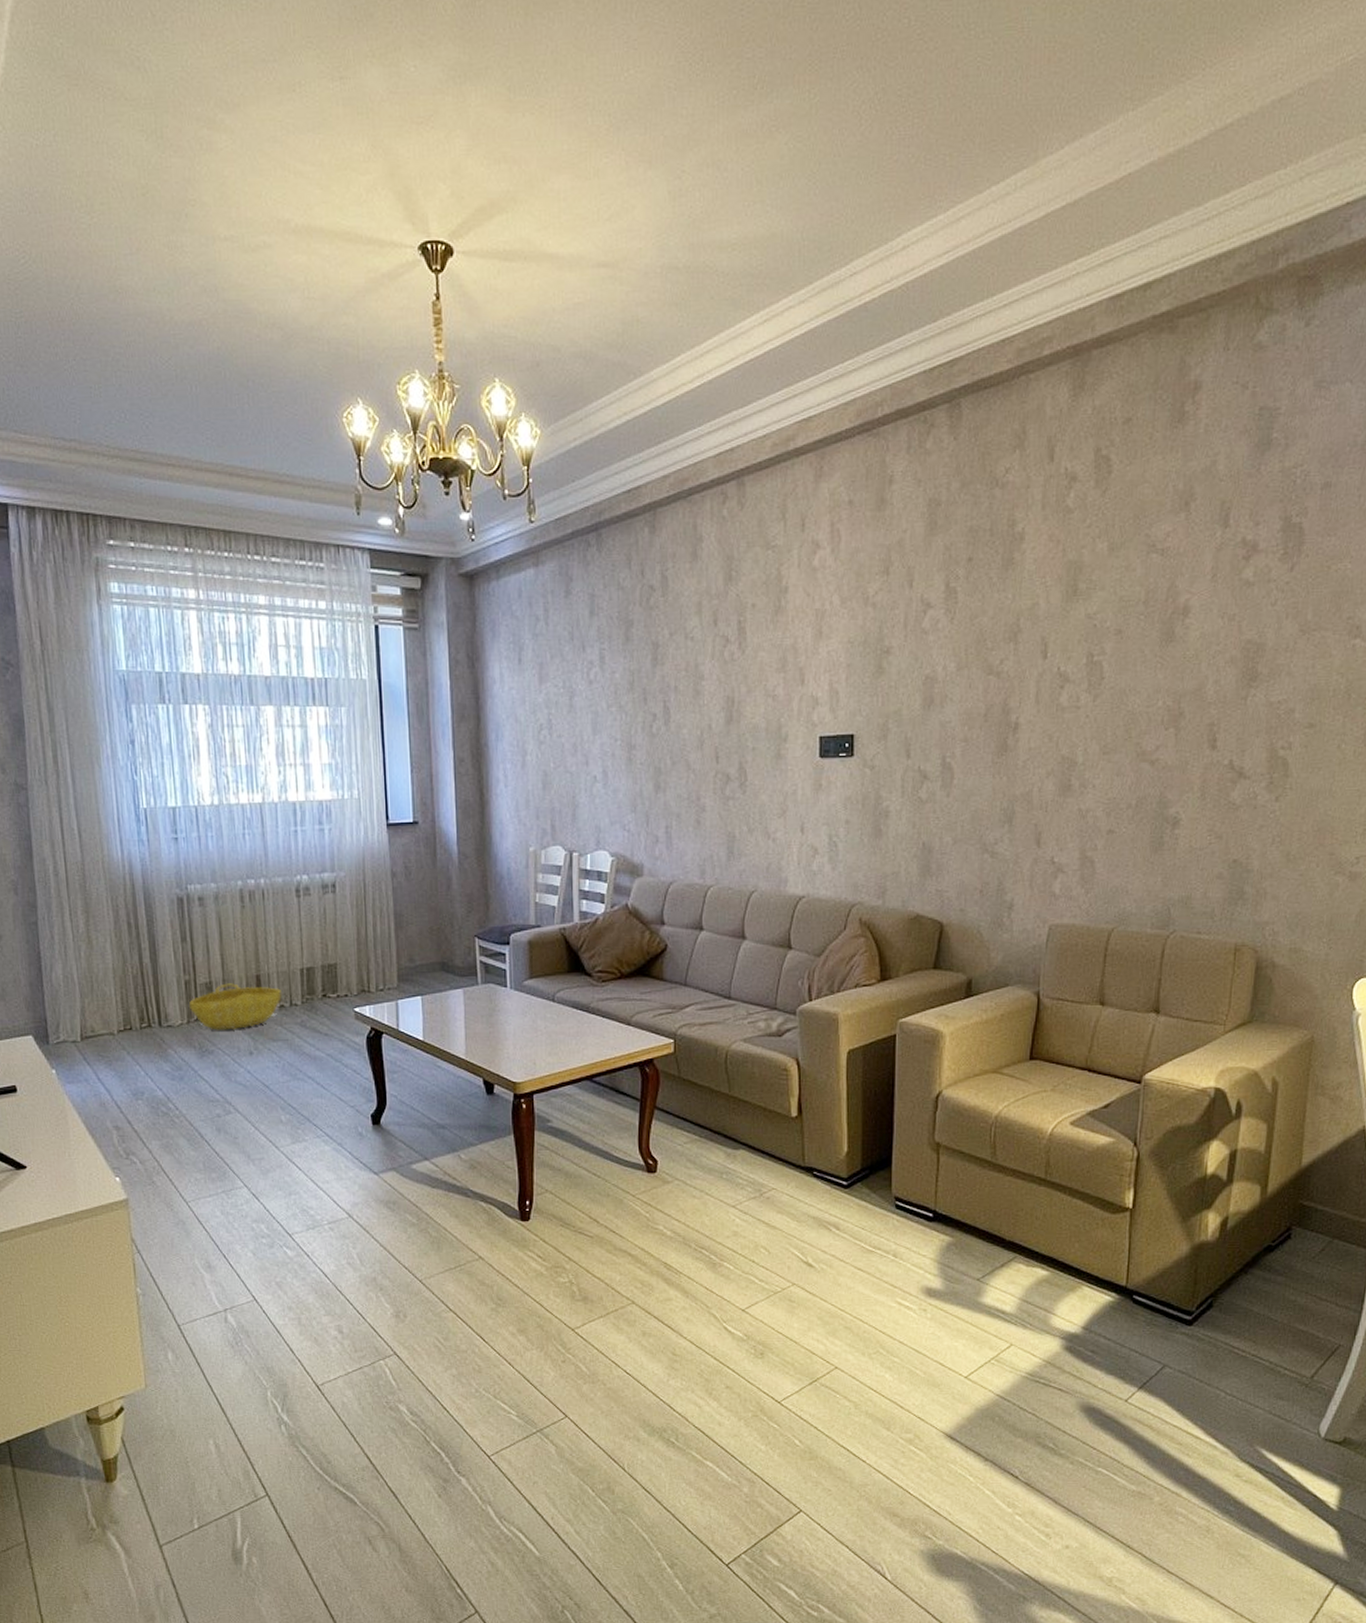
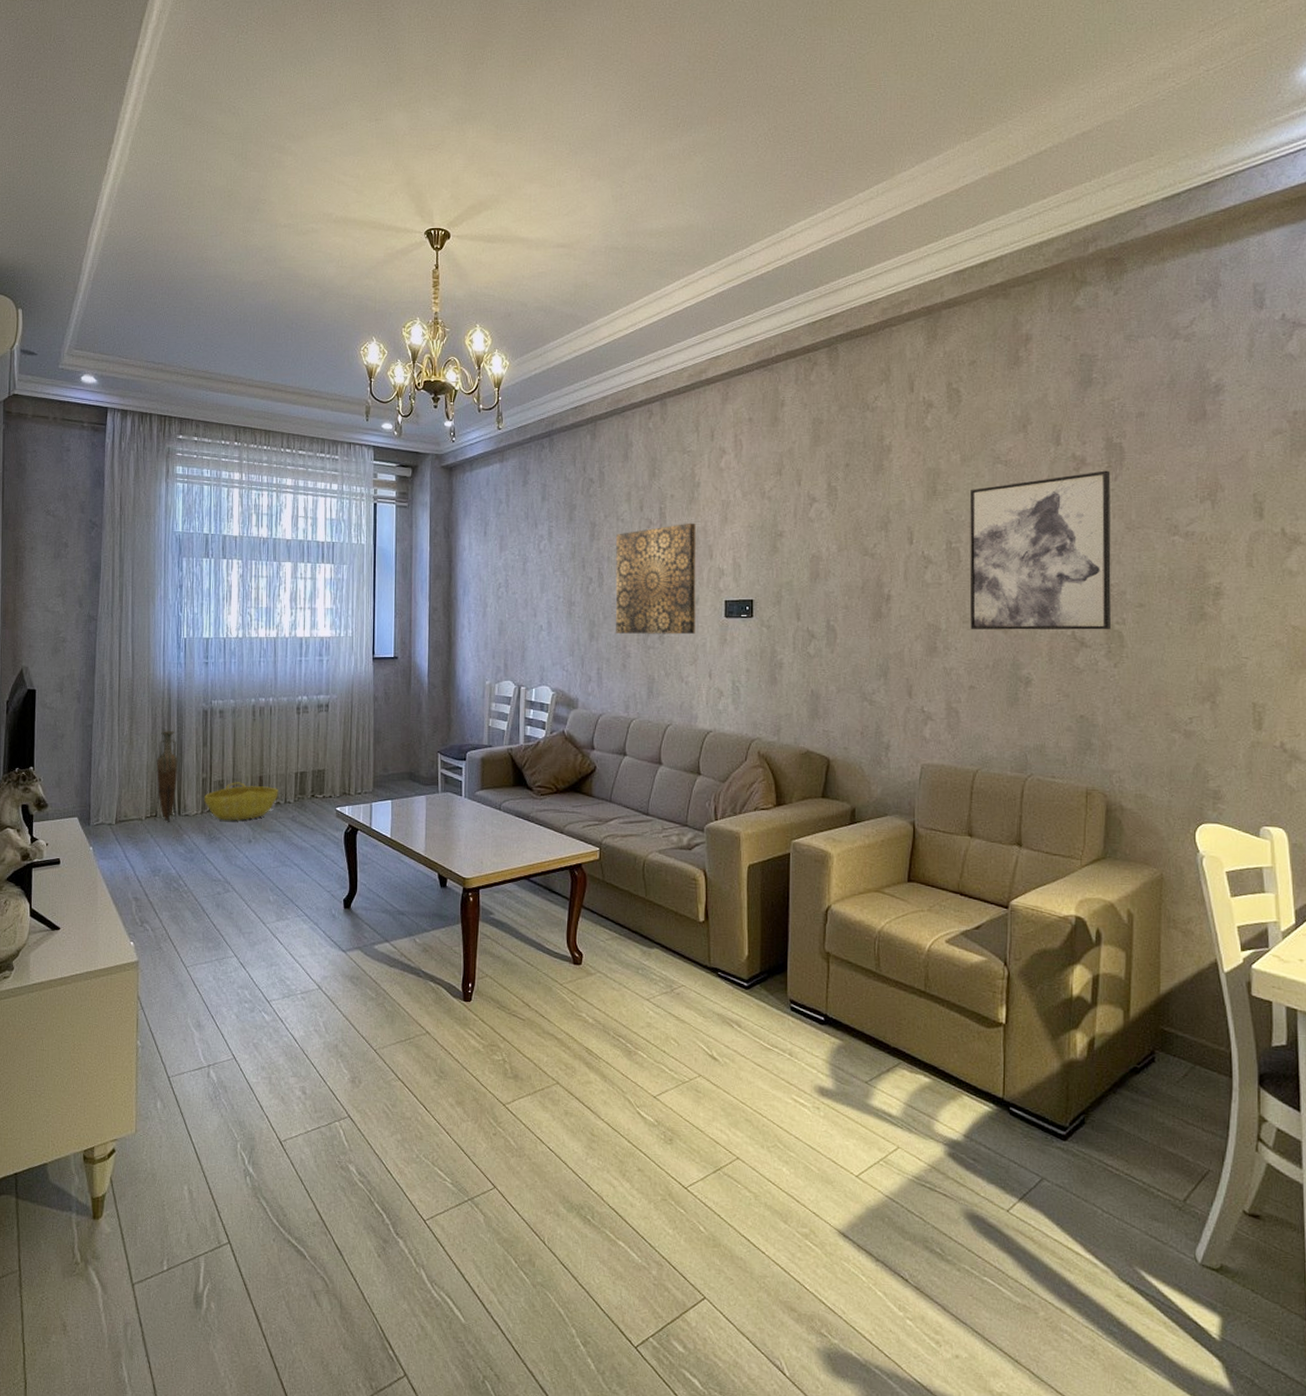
vase: none [125,924,157,1035] -> present [154,730,178,822]
wall art: none [685,639,784,782] -> present [615,522,696,635]
wall art: none [1111,558,1286,761] -> present [969,470,1111,630]

